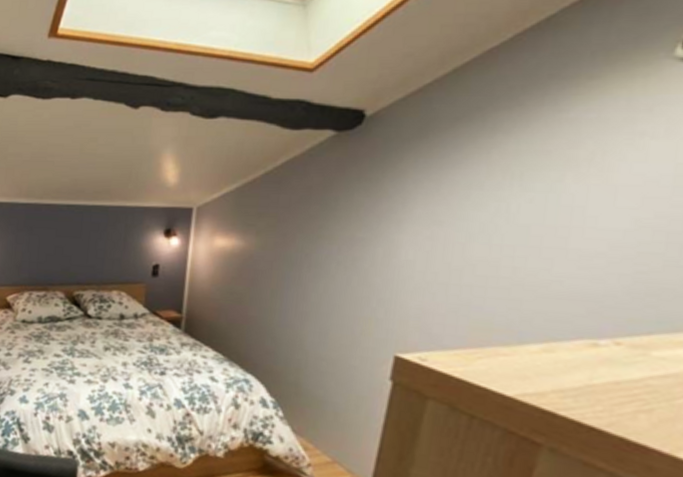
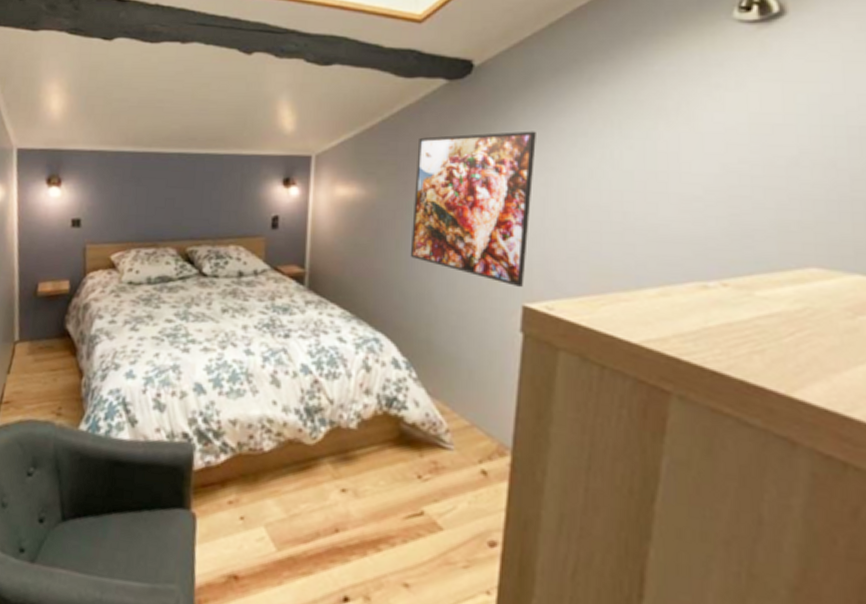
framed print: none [284,183,427,339] -> present [410,131,536,288]

